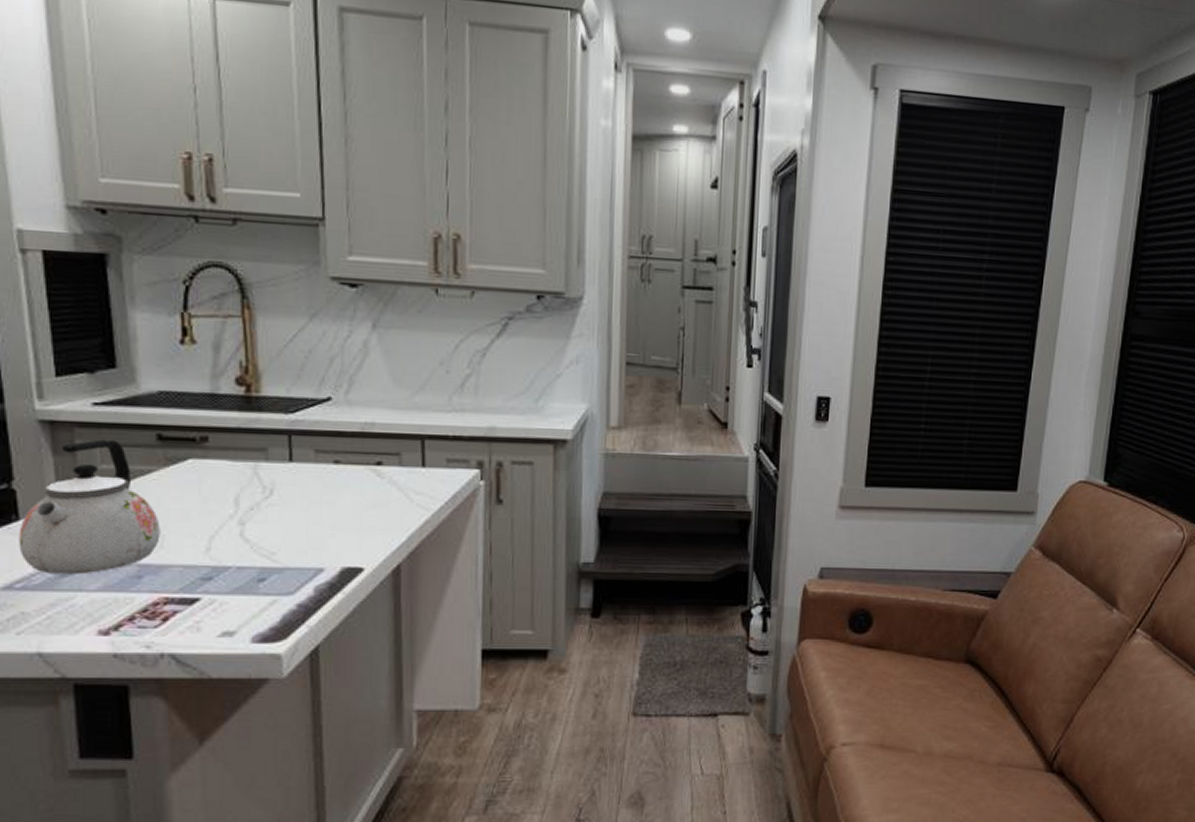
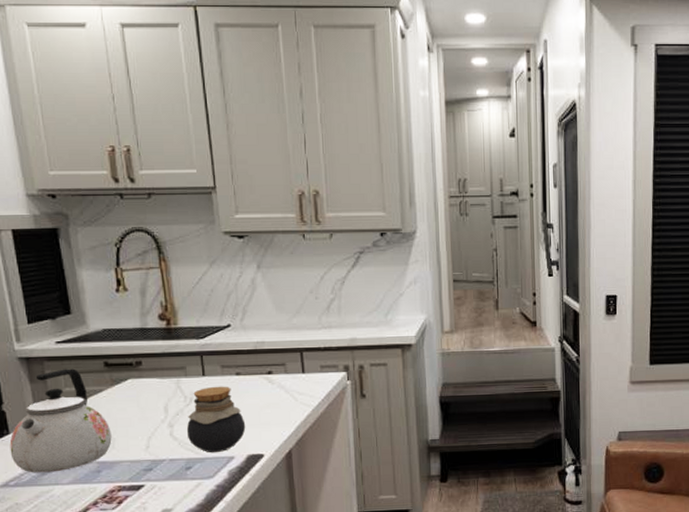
jar: none [262,476,342,563] -> present [186,386,246,453]

